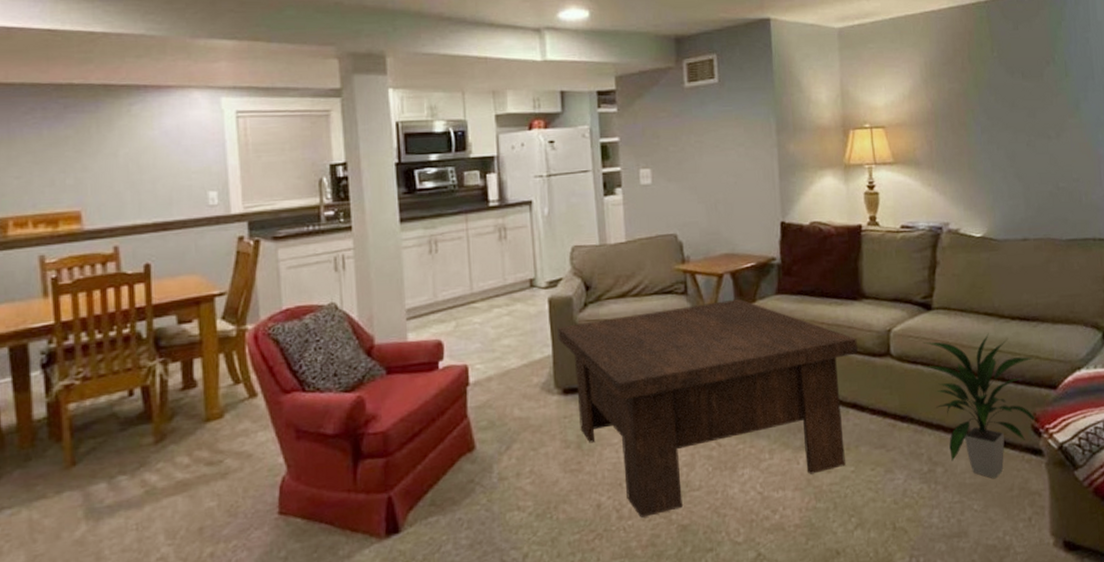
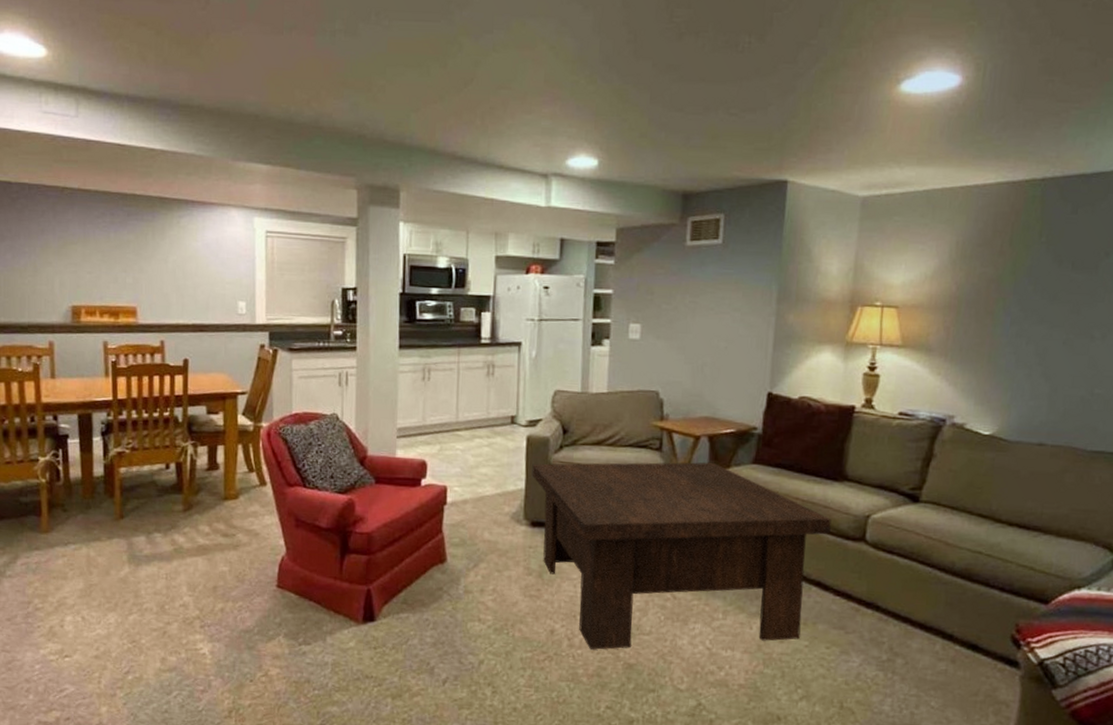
indoor plant: present [922,333,1037,479] -> none [899,533,1026,681]

